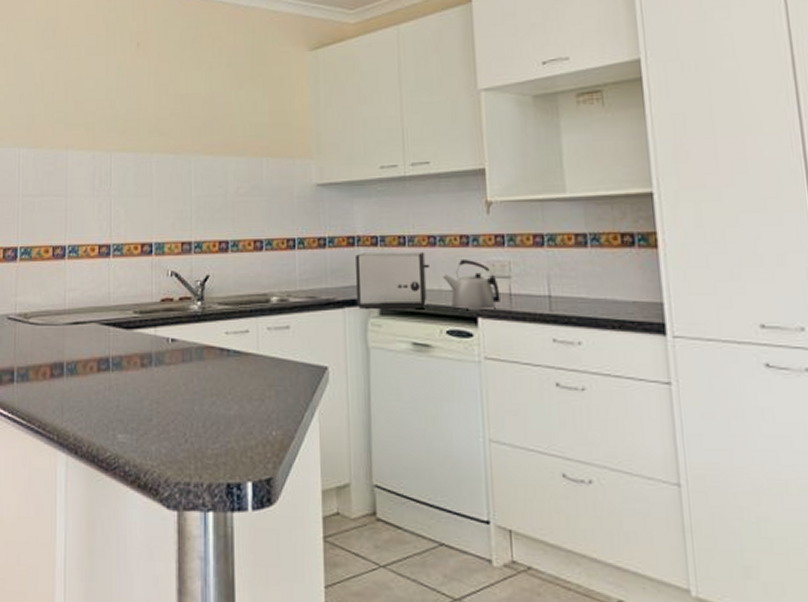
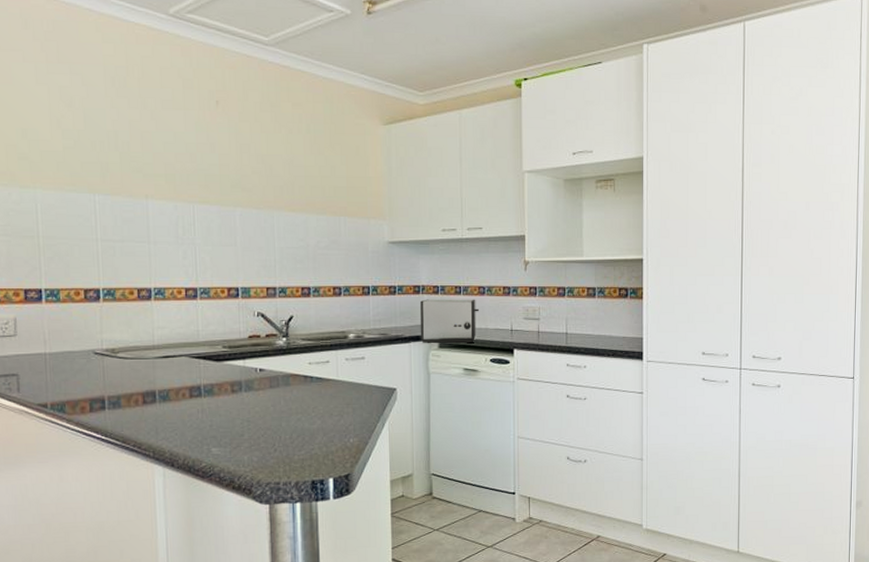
kettle: present [442,258,500,311] -> none [489,305,531,344]

